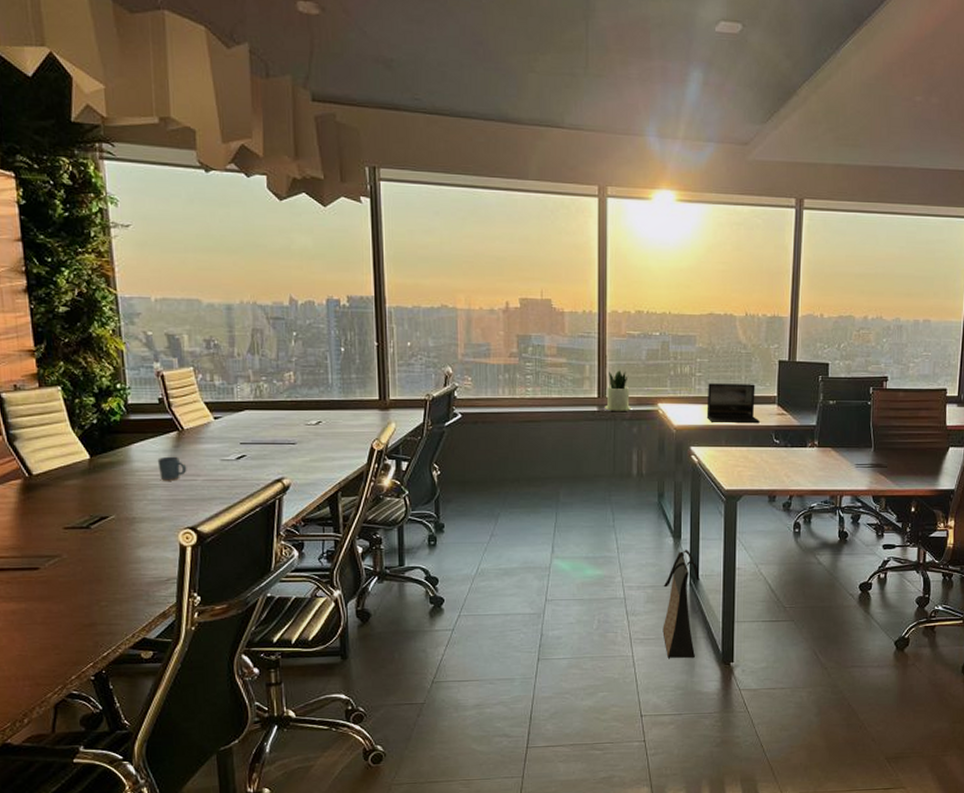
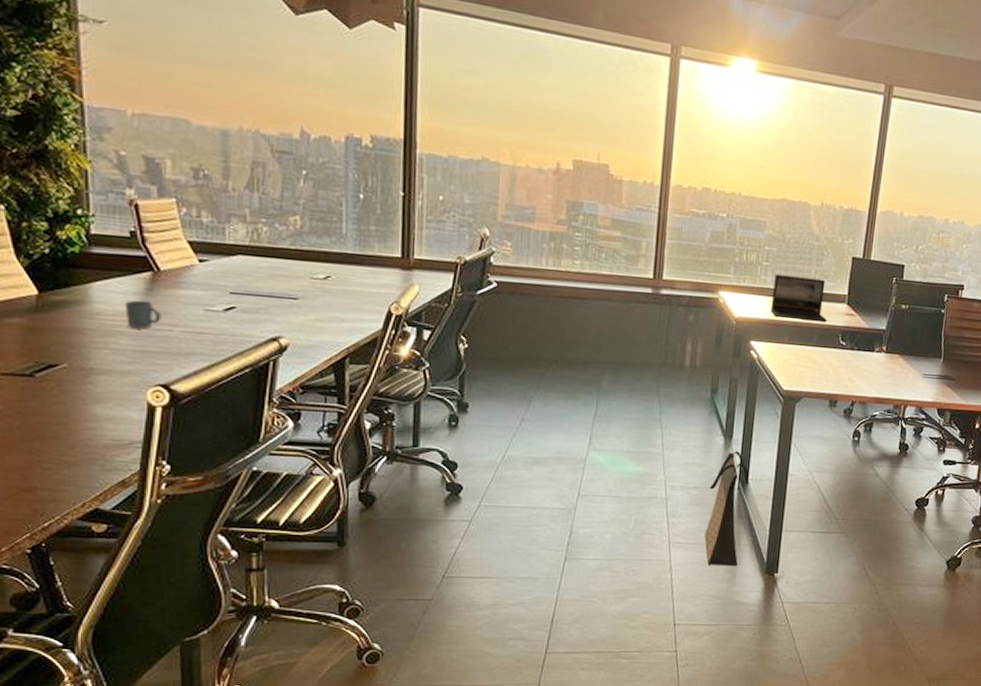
planter: present [605,370,631,412] -> none [660,250,689,297]

